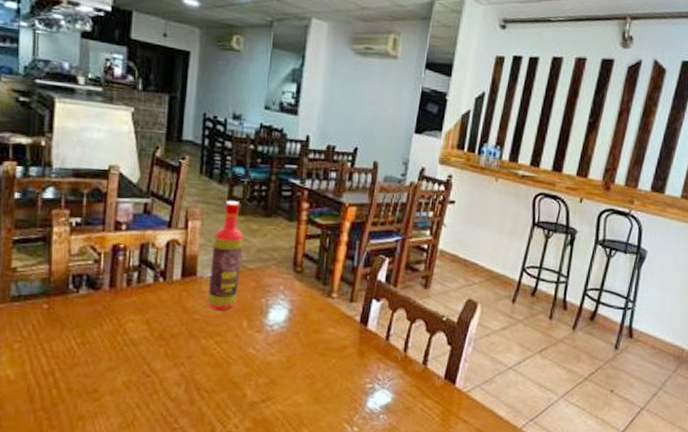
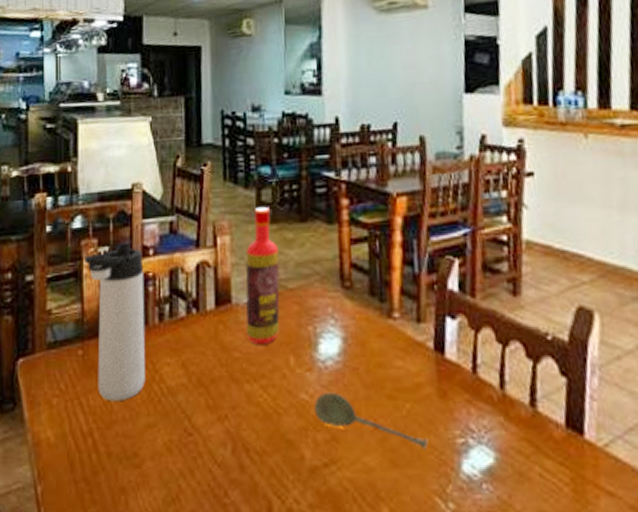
thermos bottle: none [53,217,116,349] -> present [84,244,145,402]
soupspoon: none [258,348,346,391] -> present [314,392,428,450]

